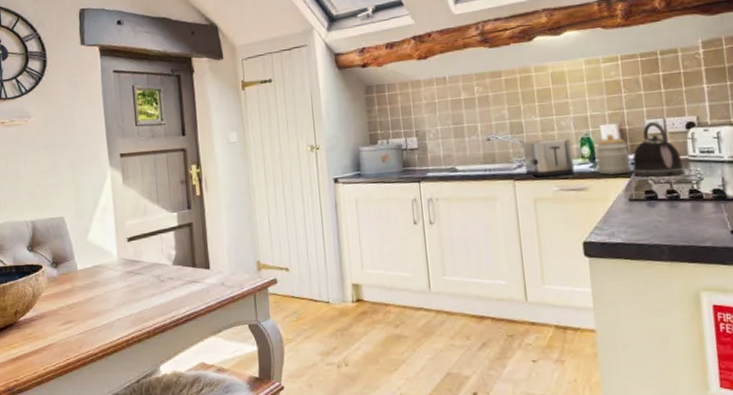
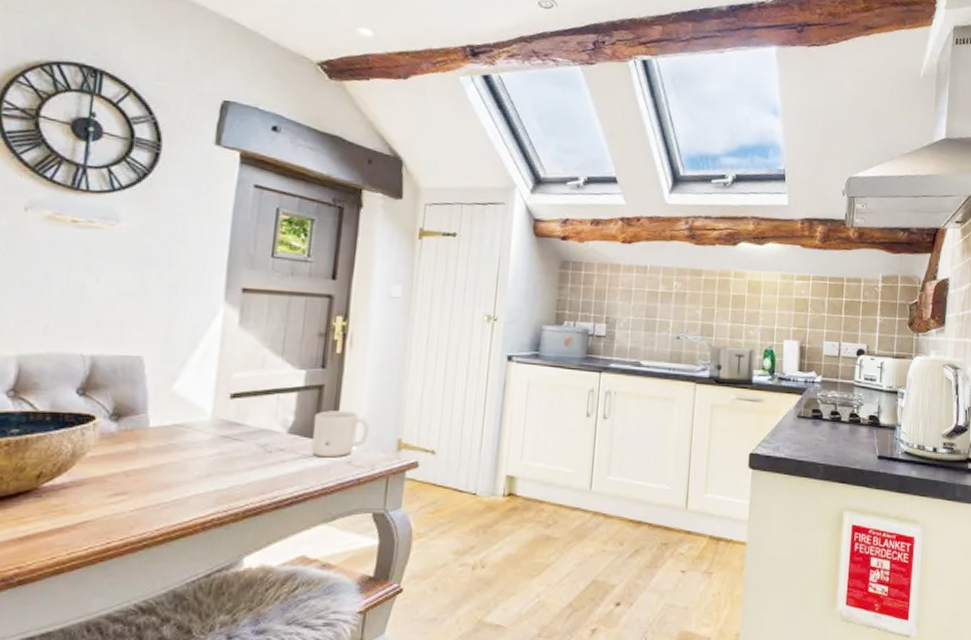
mug: none [189,242,234,282] -> present [311,410,370,458]
jar: present [596,134,632,175] -> none [775,350,805,390]
kettle: present [632,122,685,177] -> none [805,344,849,399]

